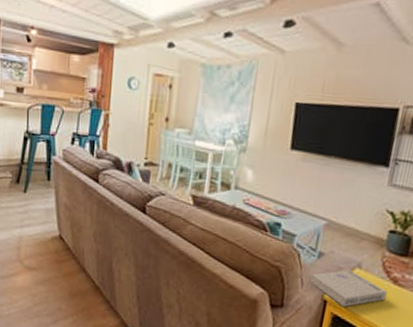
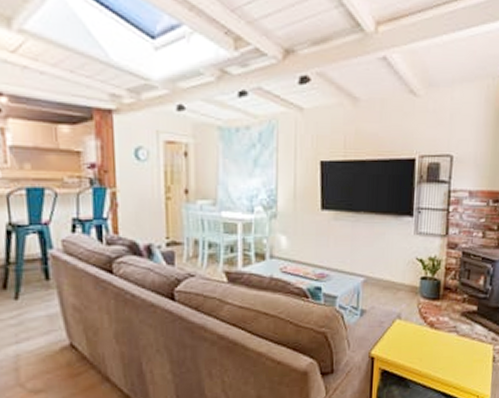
book: present [309,269,387,307] -> none [355,322,426,360]

